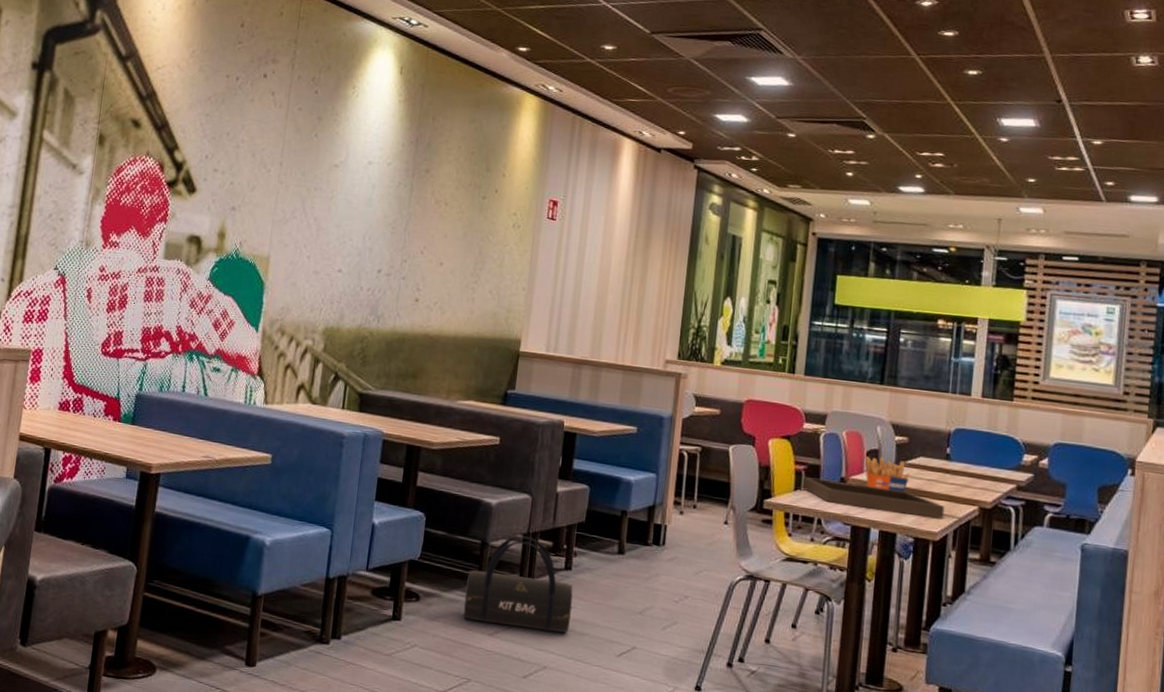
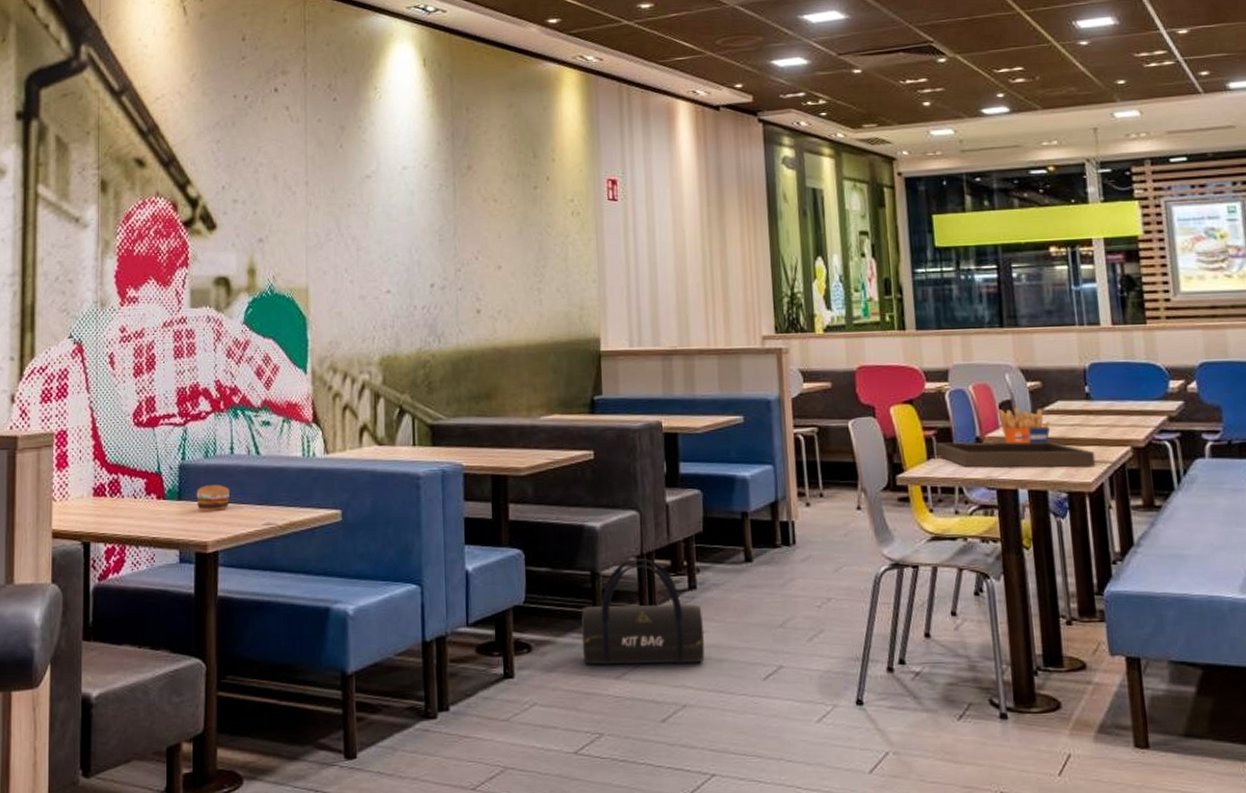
hamburger: none [147,415,177,439] -> present [196,485,230,511]

